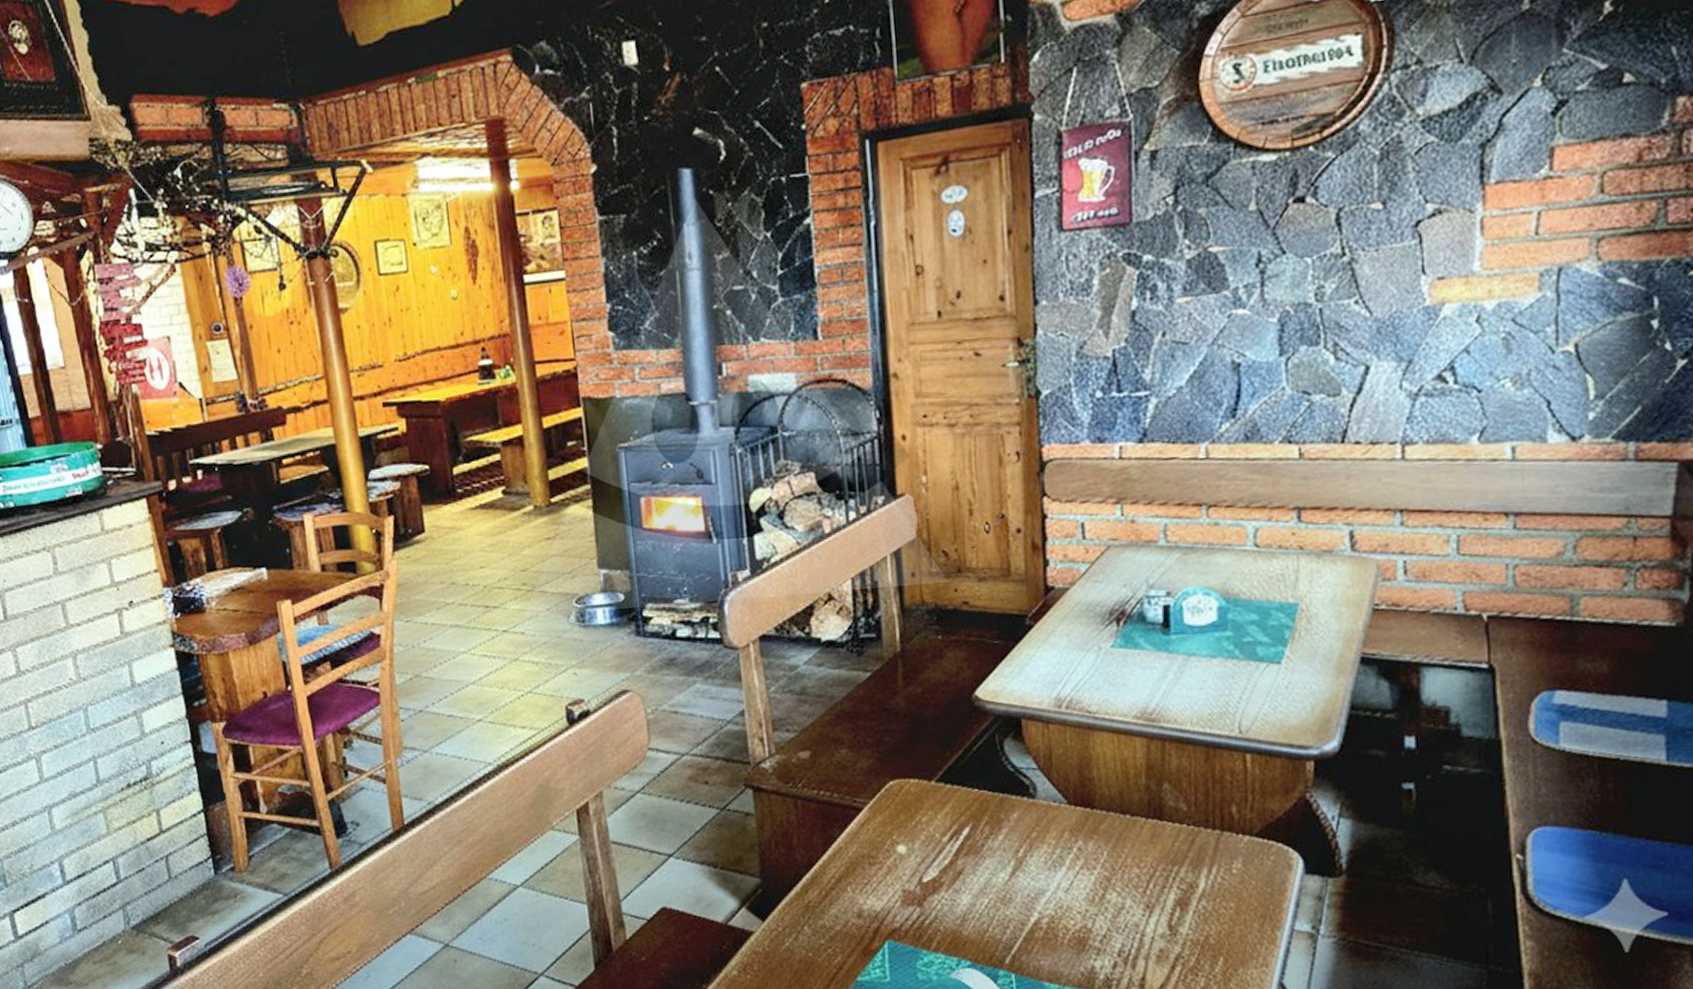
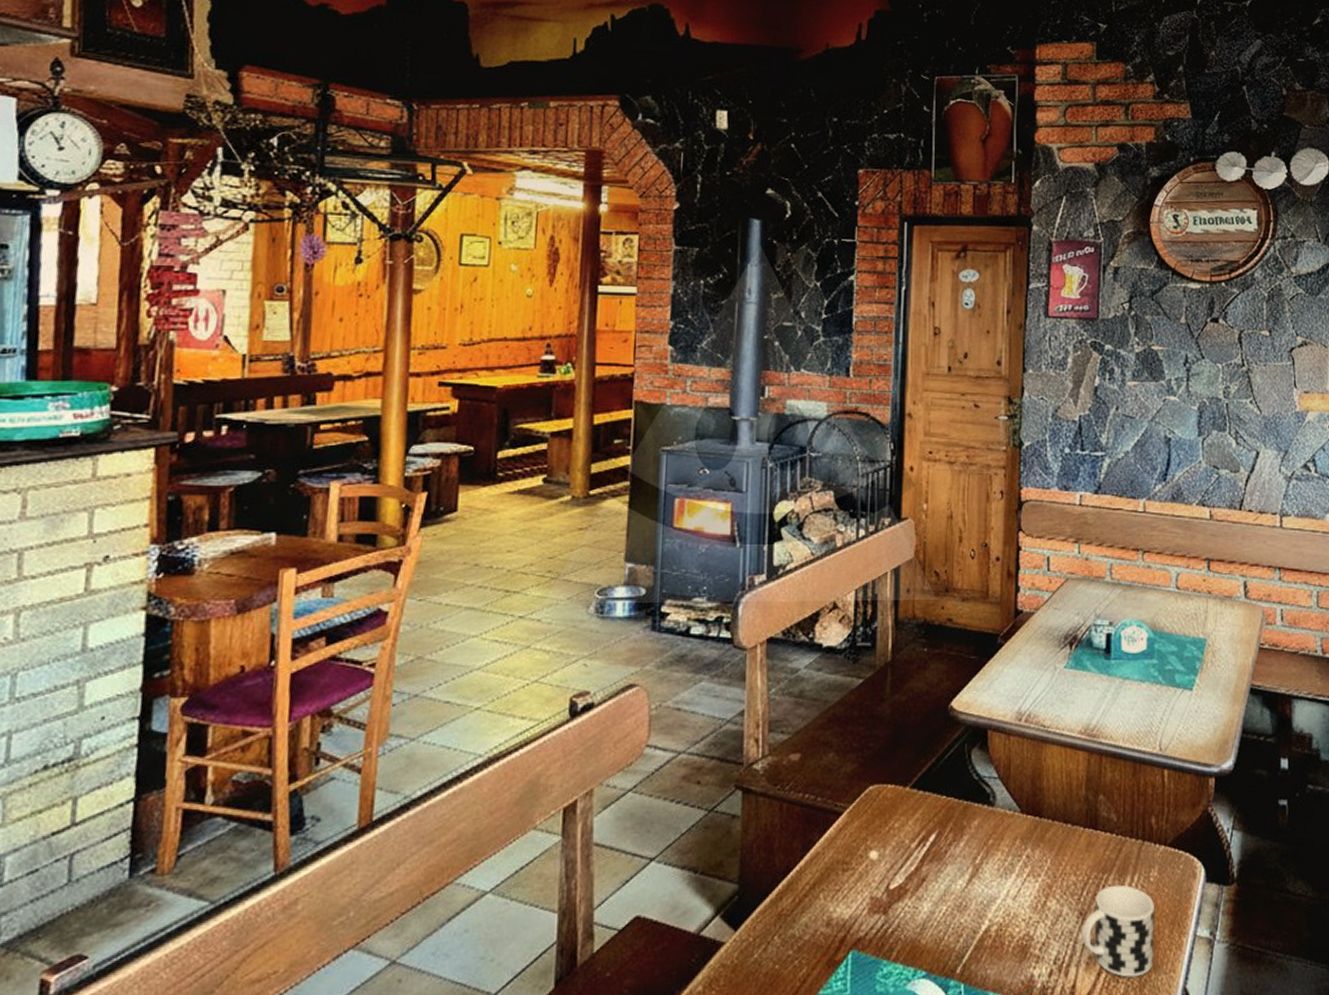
cup: none [1151,877,1241,971] -> present [1083,884,1155,978]

